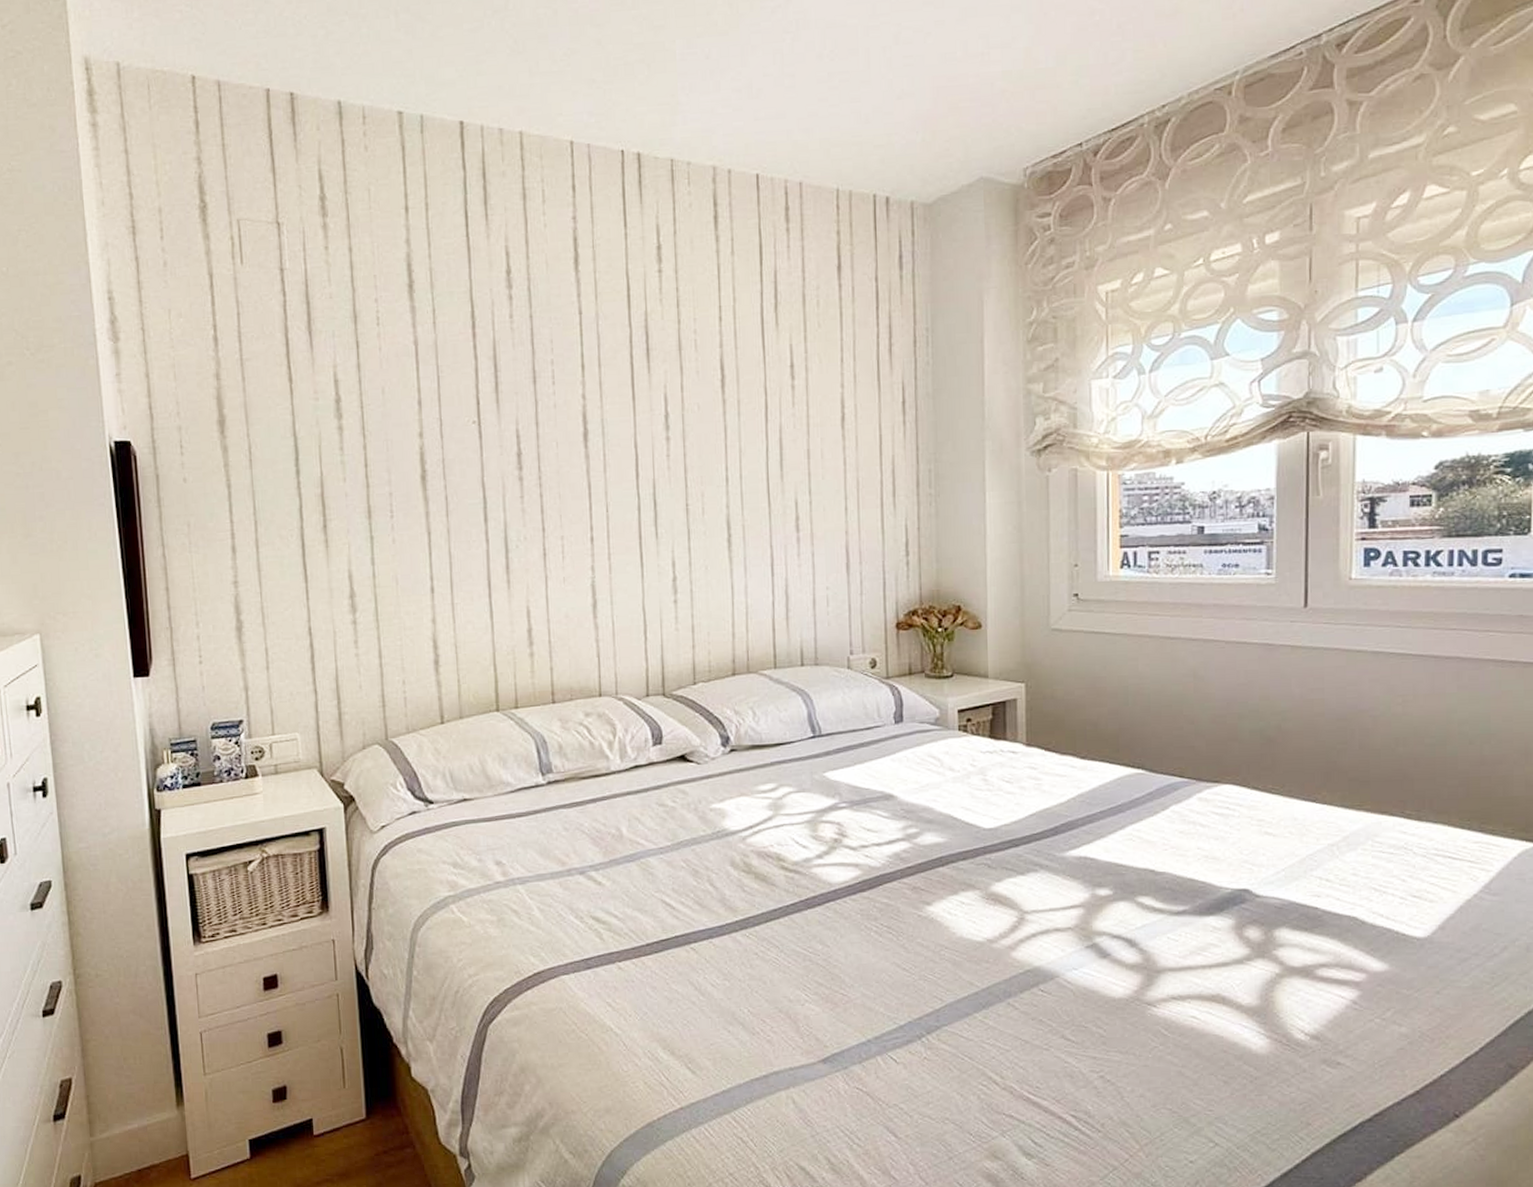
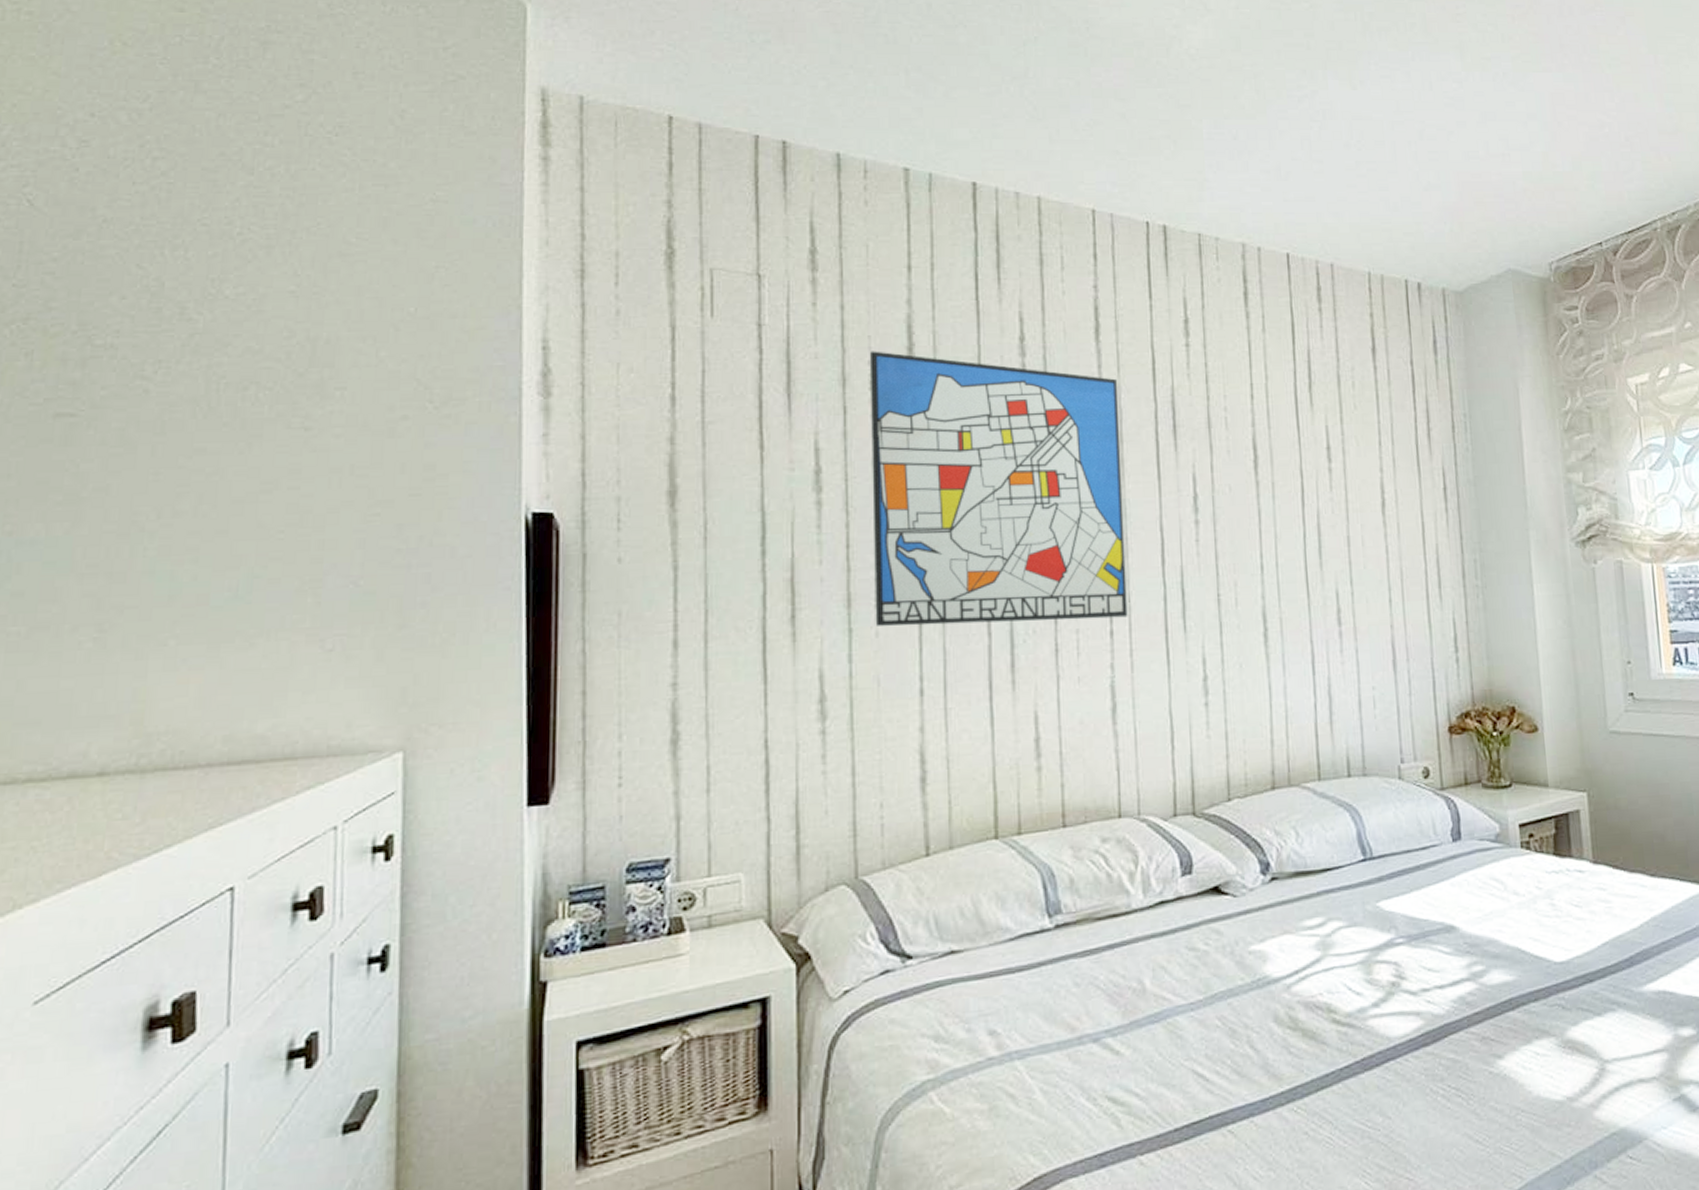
wall art: none [375,289,606,534] -> present [869,351,1128,626]

